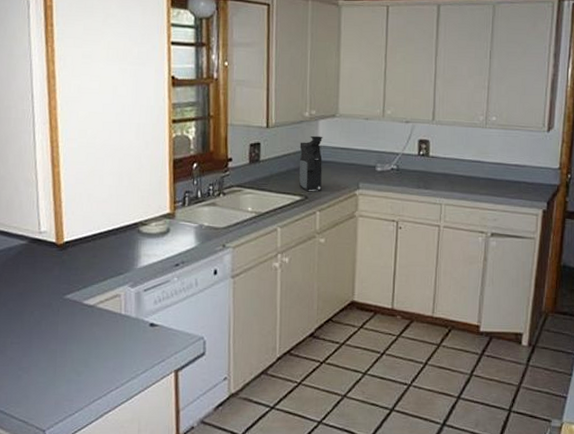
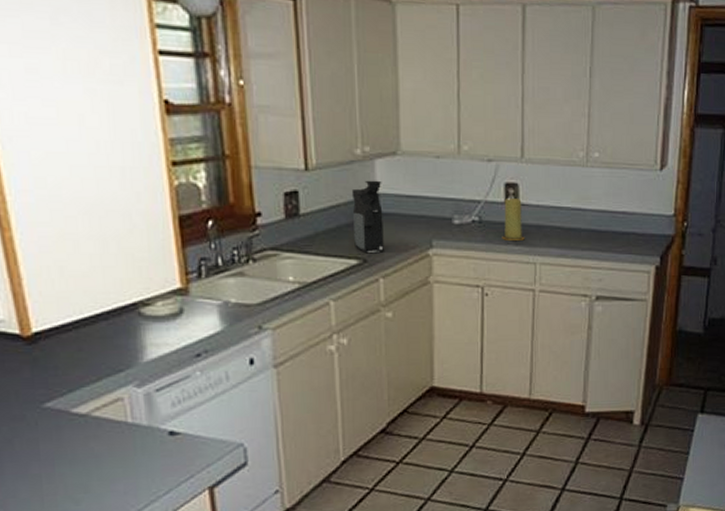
candle: none [414,152,433,185] -> present [502,199,525,240]

